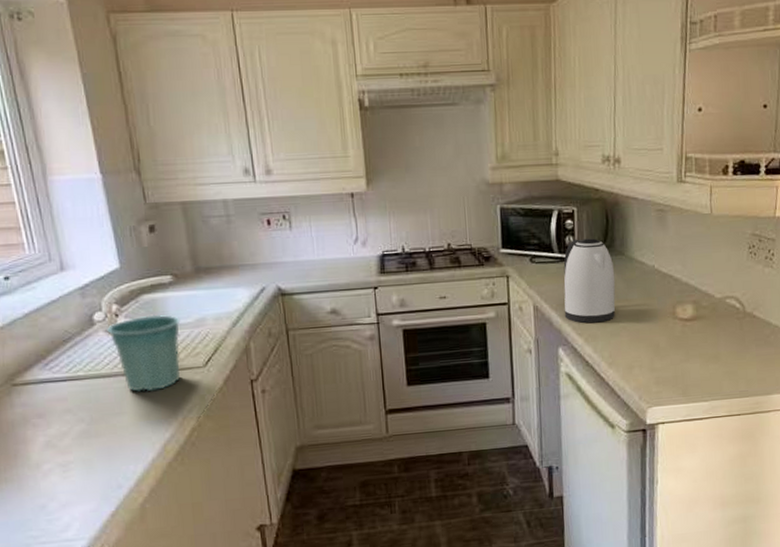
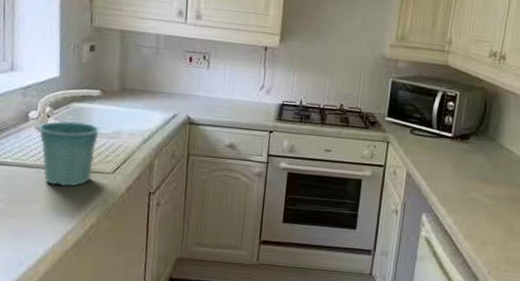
kettle: present [563,238,616,324] -> none [432,120,485,198]

